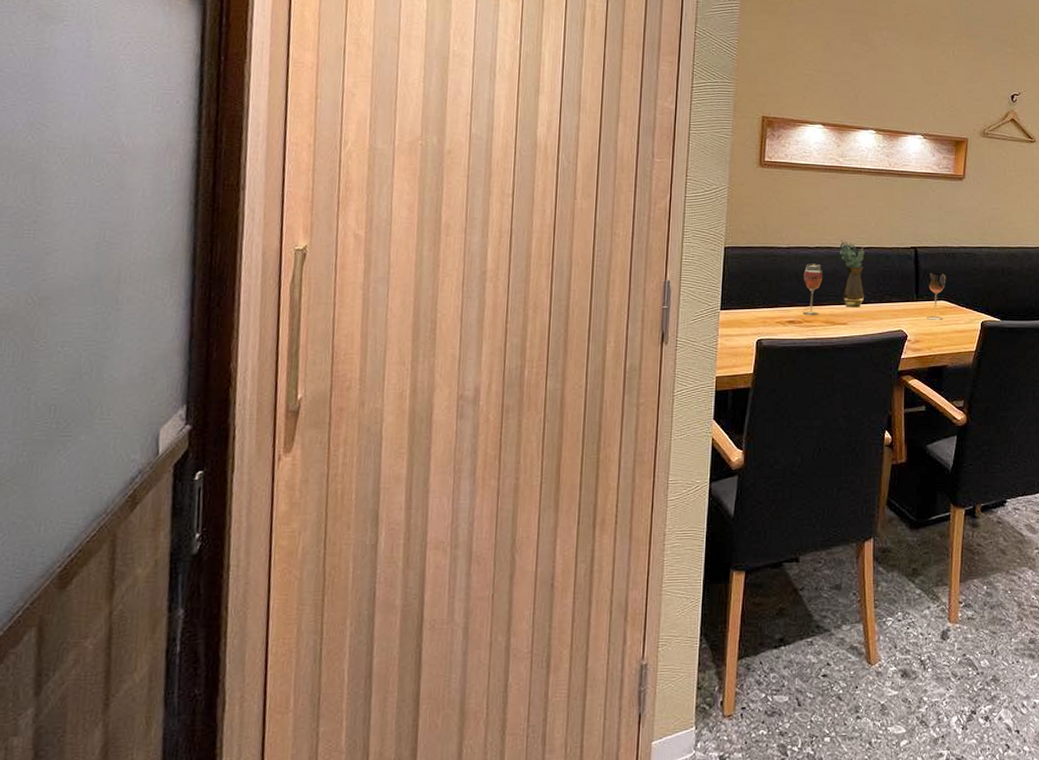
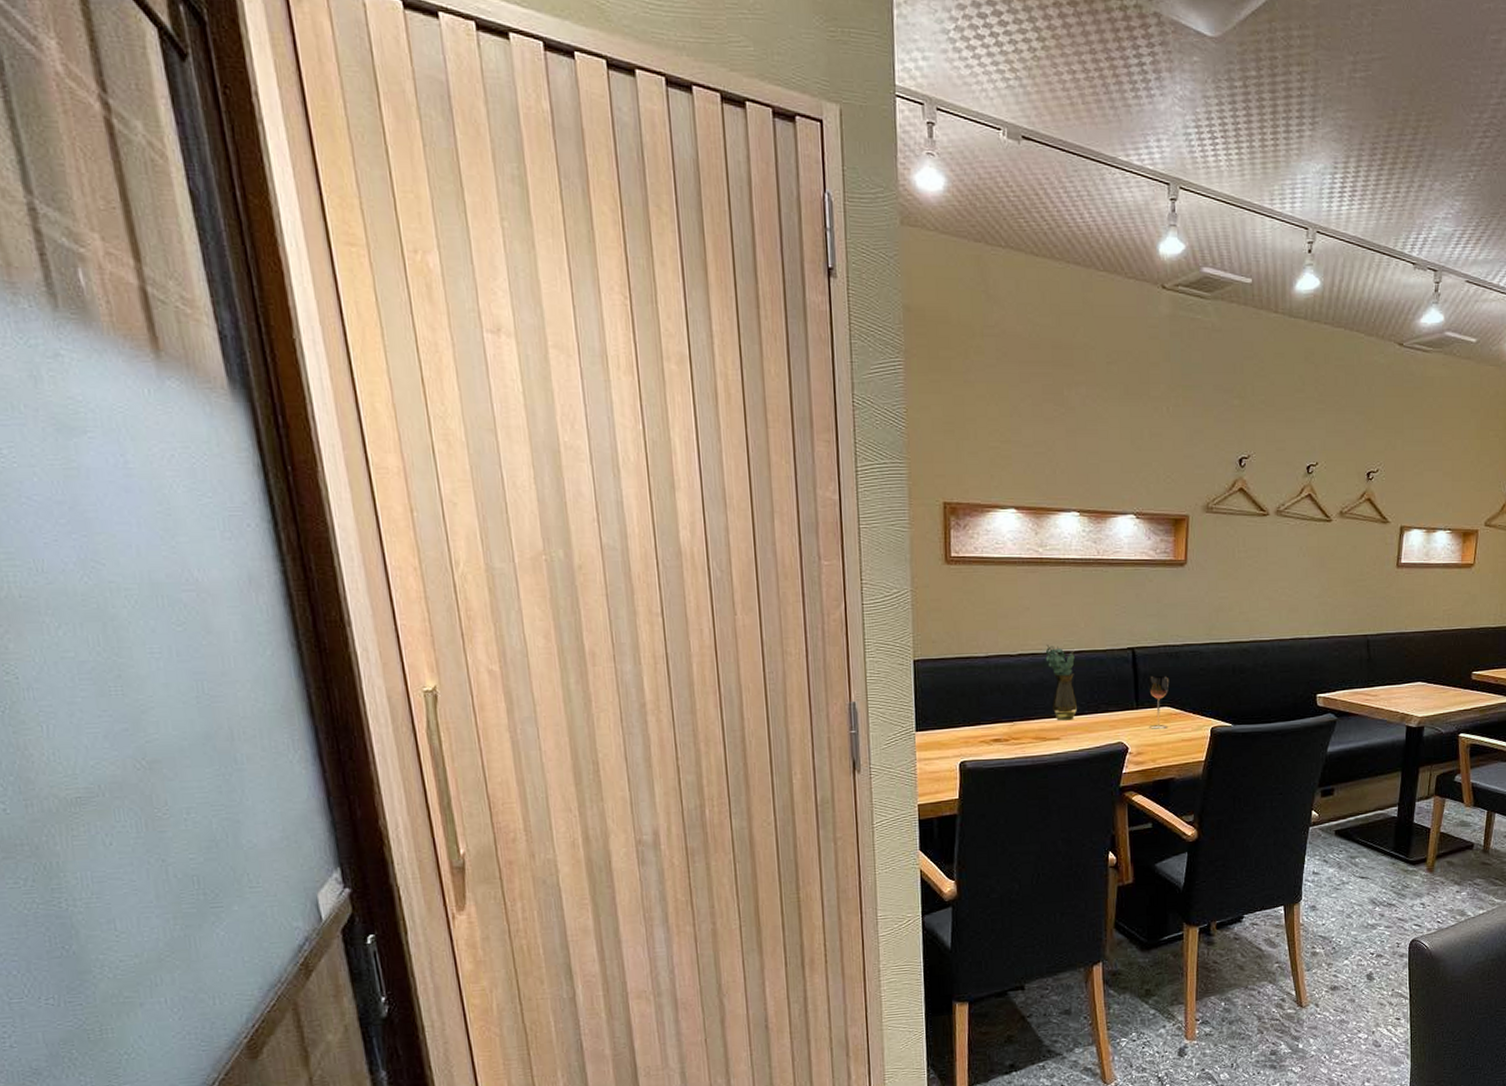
wineglass: present [802,263,823,316] -> none [1006,673,1029,733]

